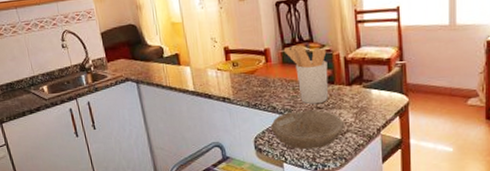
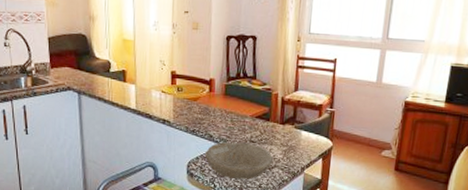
utensil holder: present [283,45,328,104] -> none [227,80,267,138]

